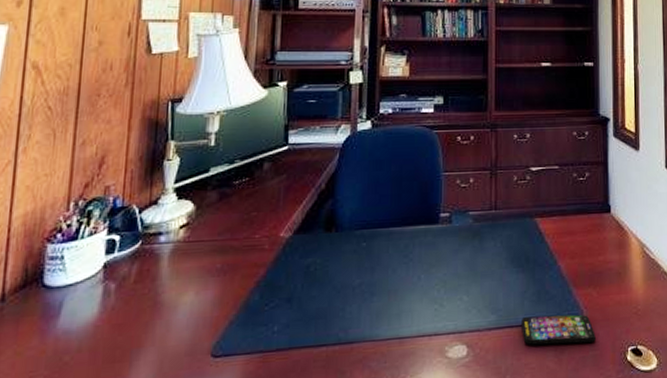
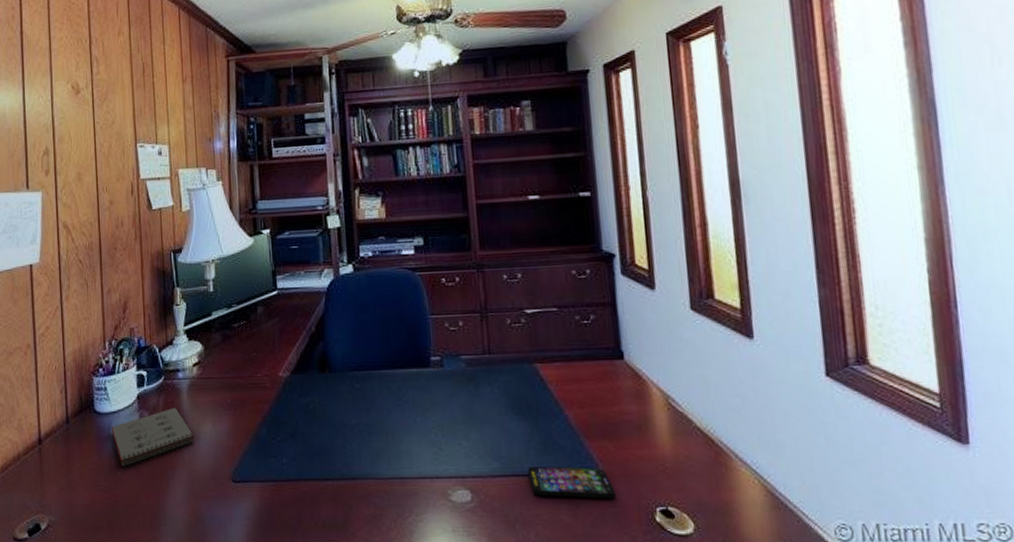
notepad: none [62,275,172,352] -> present [110,407,195,468]

